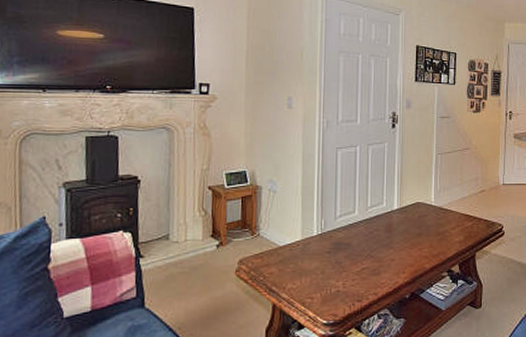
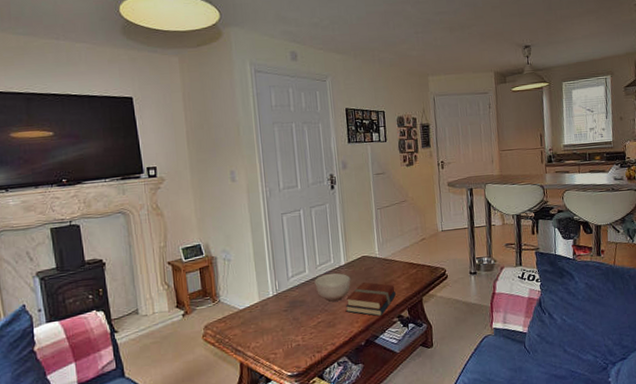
bowl: none [363,217,402,247] -> present [314,272,351,302]
books: none [393,229,448,269] -> present [345,281,396,317]

